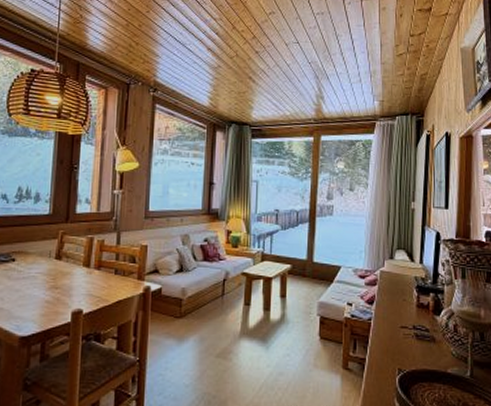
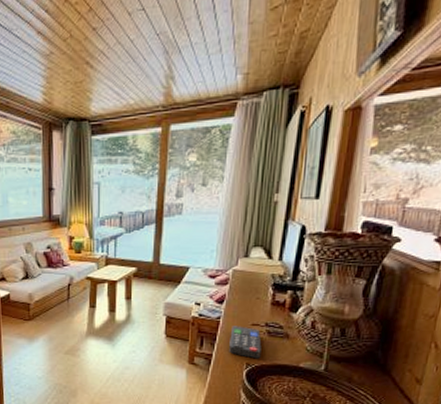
remote control: none [381,328,411,364] -> present [229,326,262,359]

